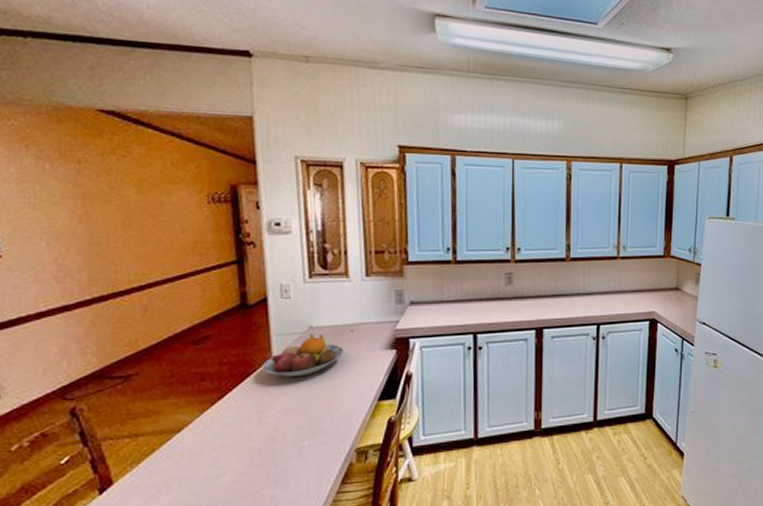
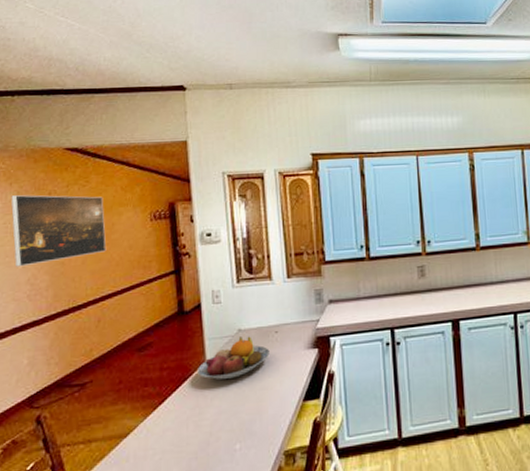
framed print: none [27,160,154,244] -> present [11,195,107,267]

